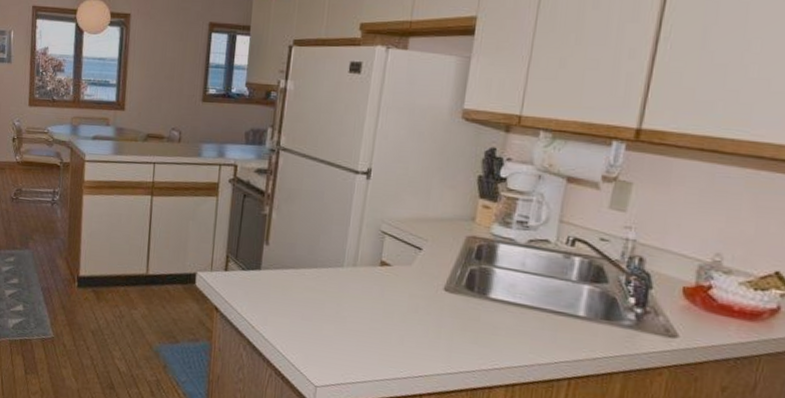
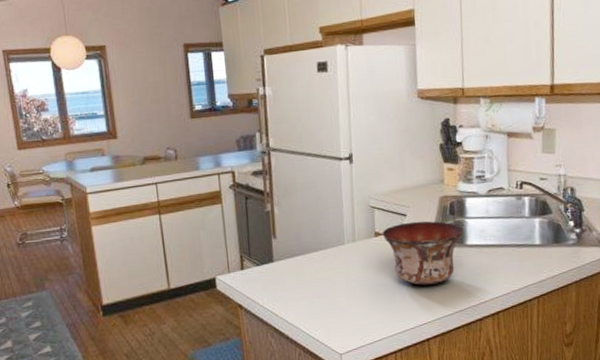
bowl: none [389,257,490,335] -> present [382,221,464,286]

